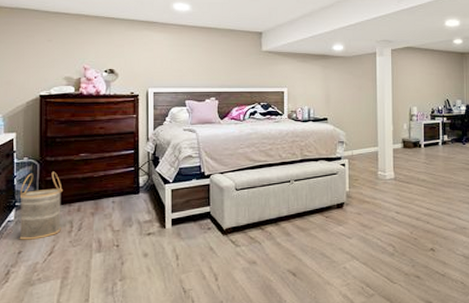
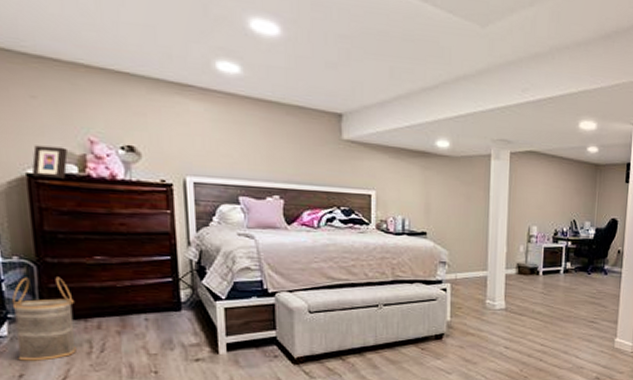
picture frame: none [43,74,68,98] -> present [31,145,68,180]

